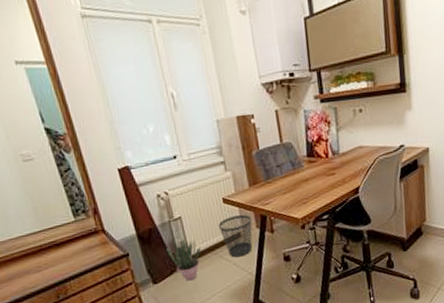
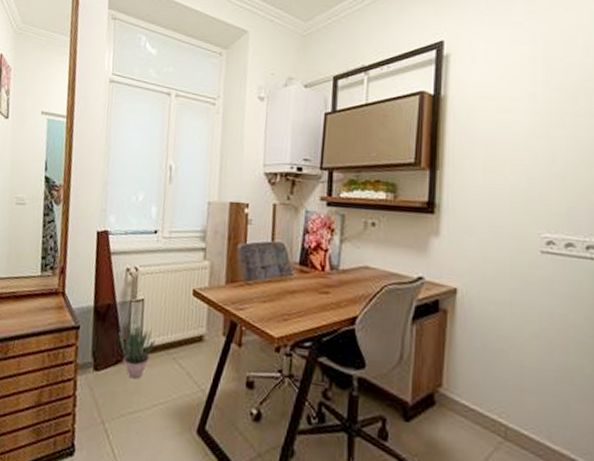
wastebasket: present [218,214,253,258] -> none [180,313,220,367]

